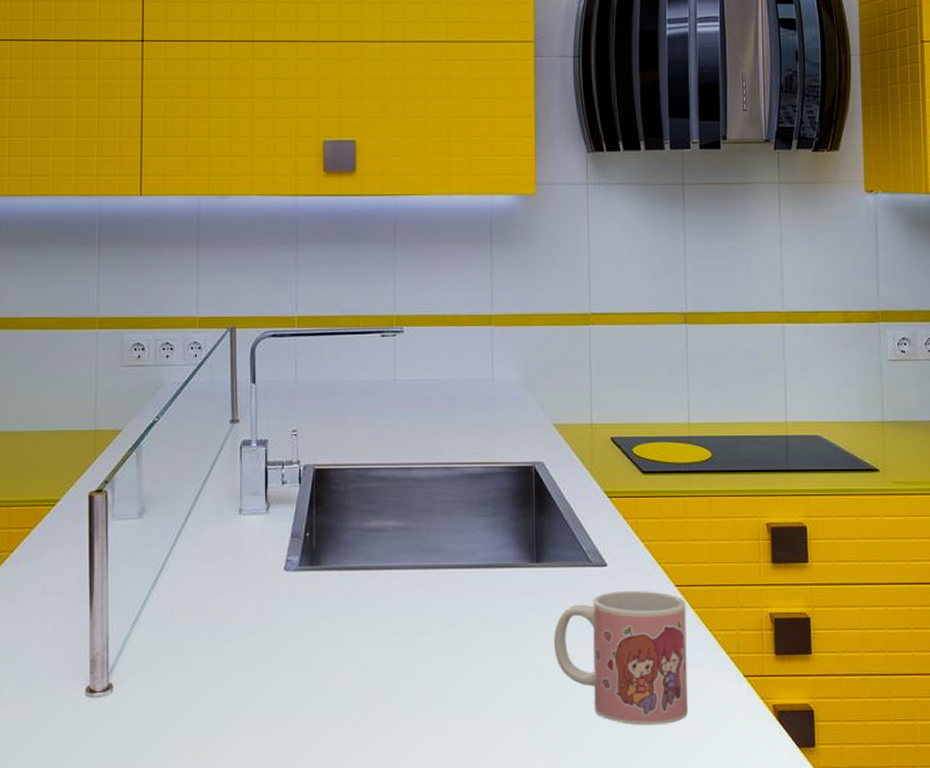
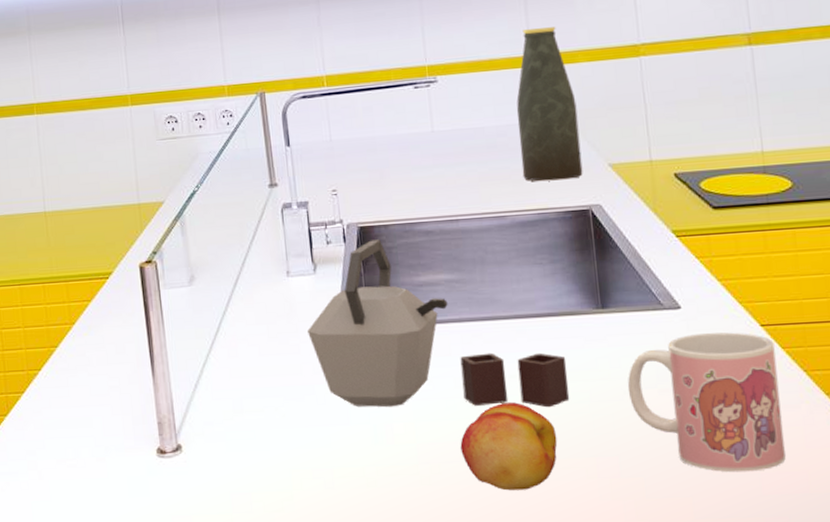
kettle: none [254,483,500,658] -> present [307,239,570,408]
fruit: none [393,651,485,739] -> present [460,402,558,491]
bottle: none [474,290,530,436] -> present [516,27,583,182]

